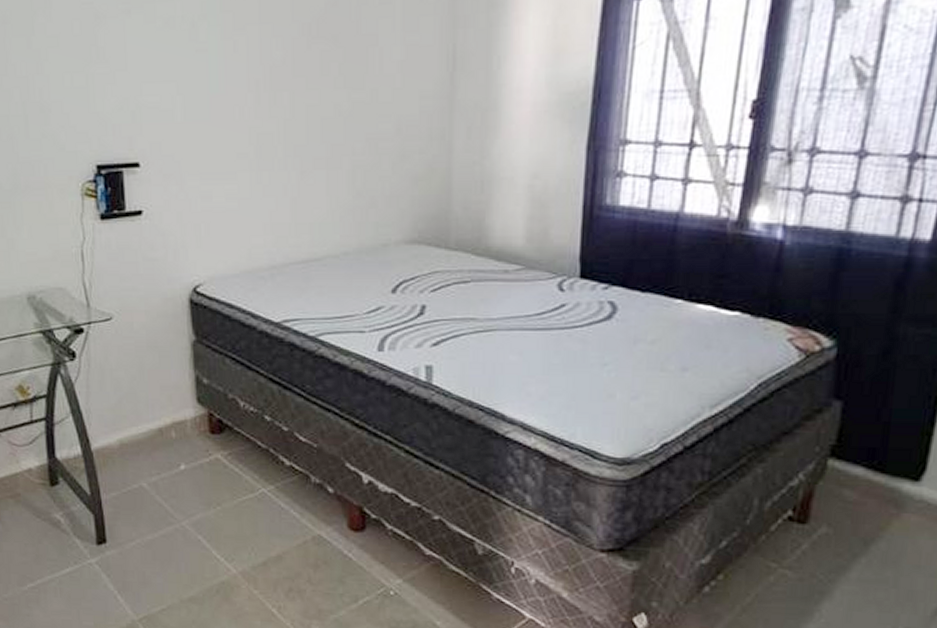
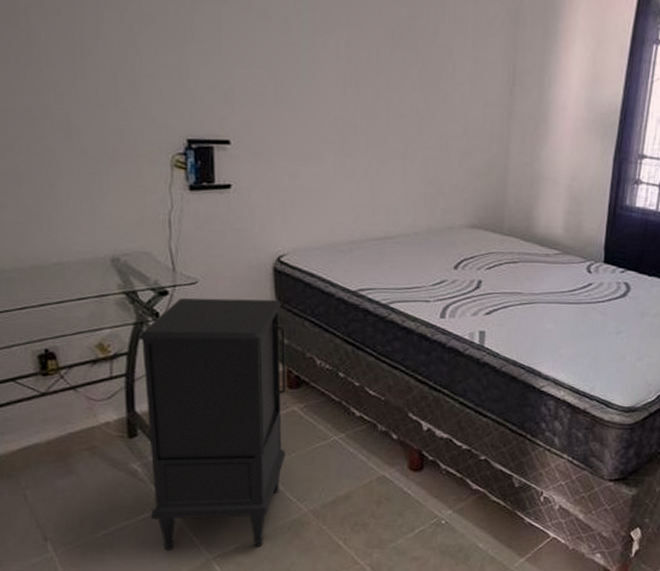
nightstand: none [55,335,211,610] -> present [137,298,286,551]

